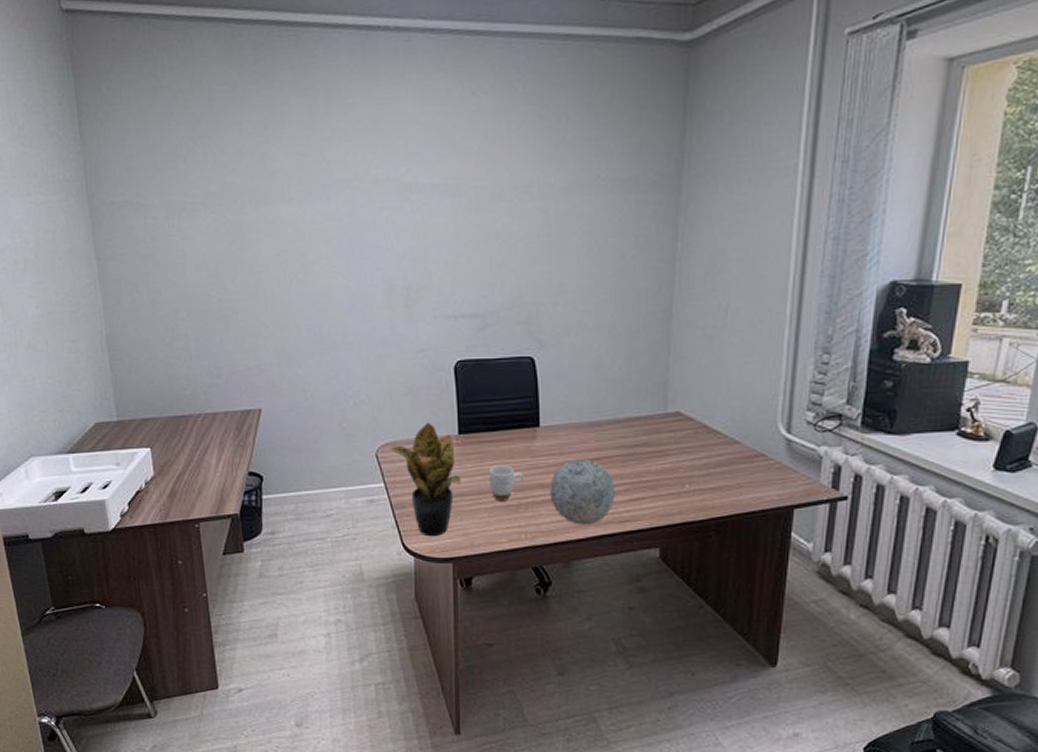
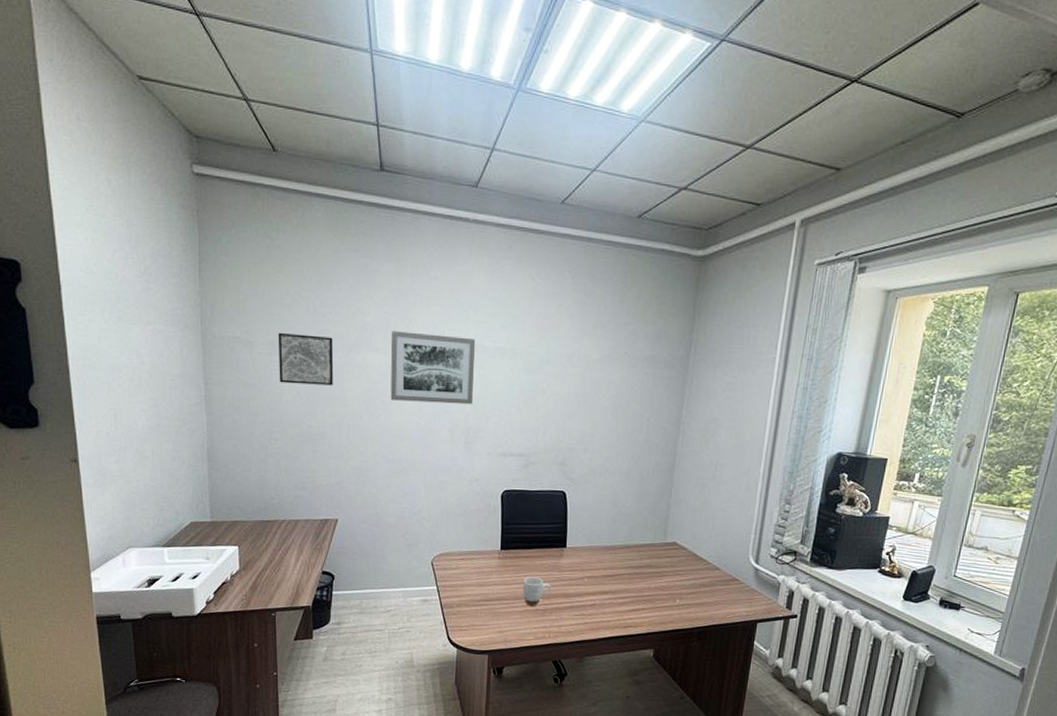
wall art: none [174,190,243,251] -> present [278,332,334,386]
wall art: none [305,175,410,261] -> present [390,331,475,405]
potted plant: present [388,422,461,537] -> none [442,539,500,633]
decorative ball: present [550,458,616,525] -> none [570,574,623,629]

